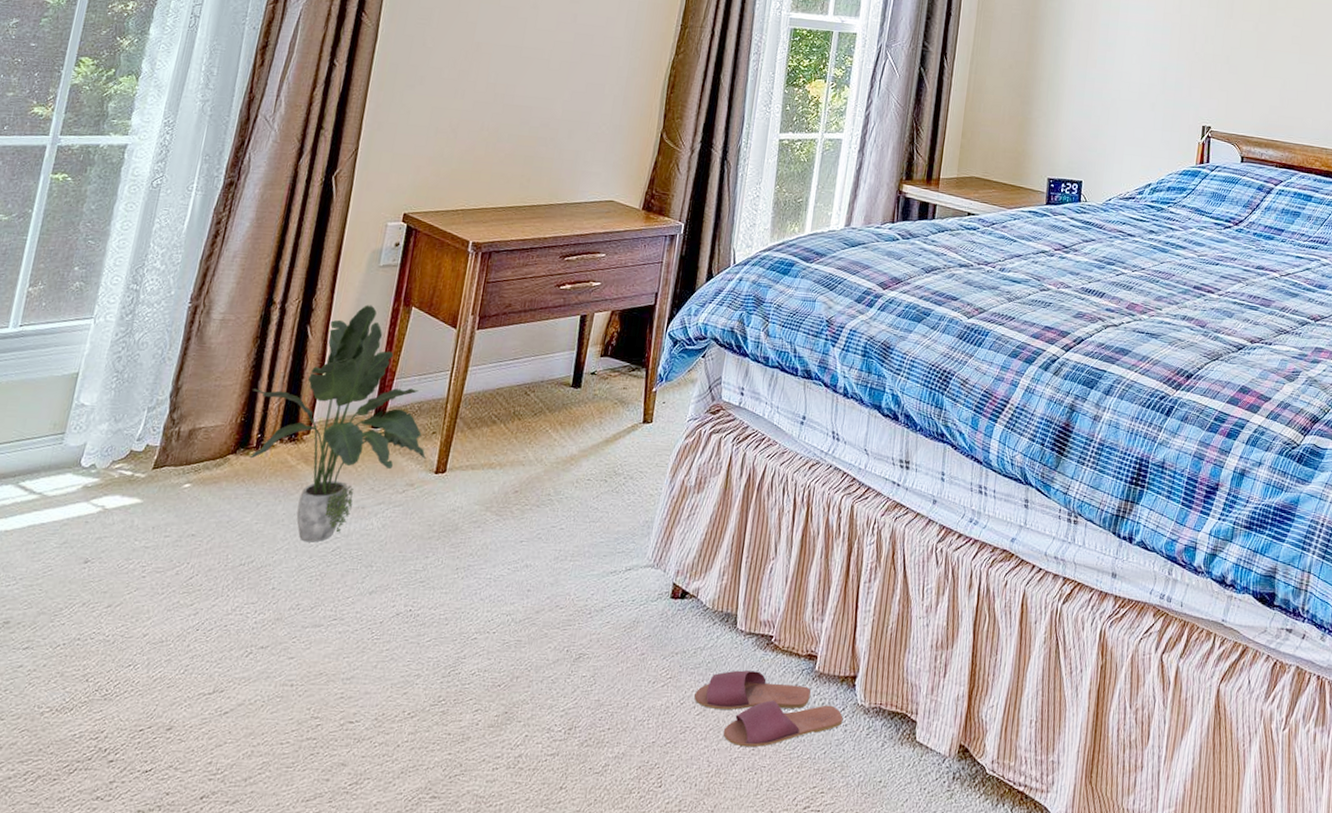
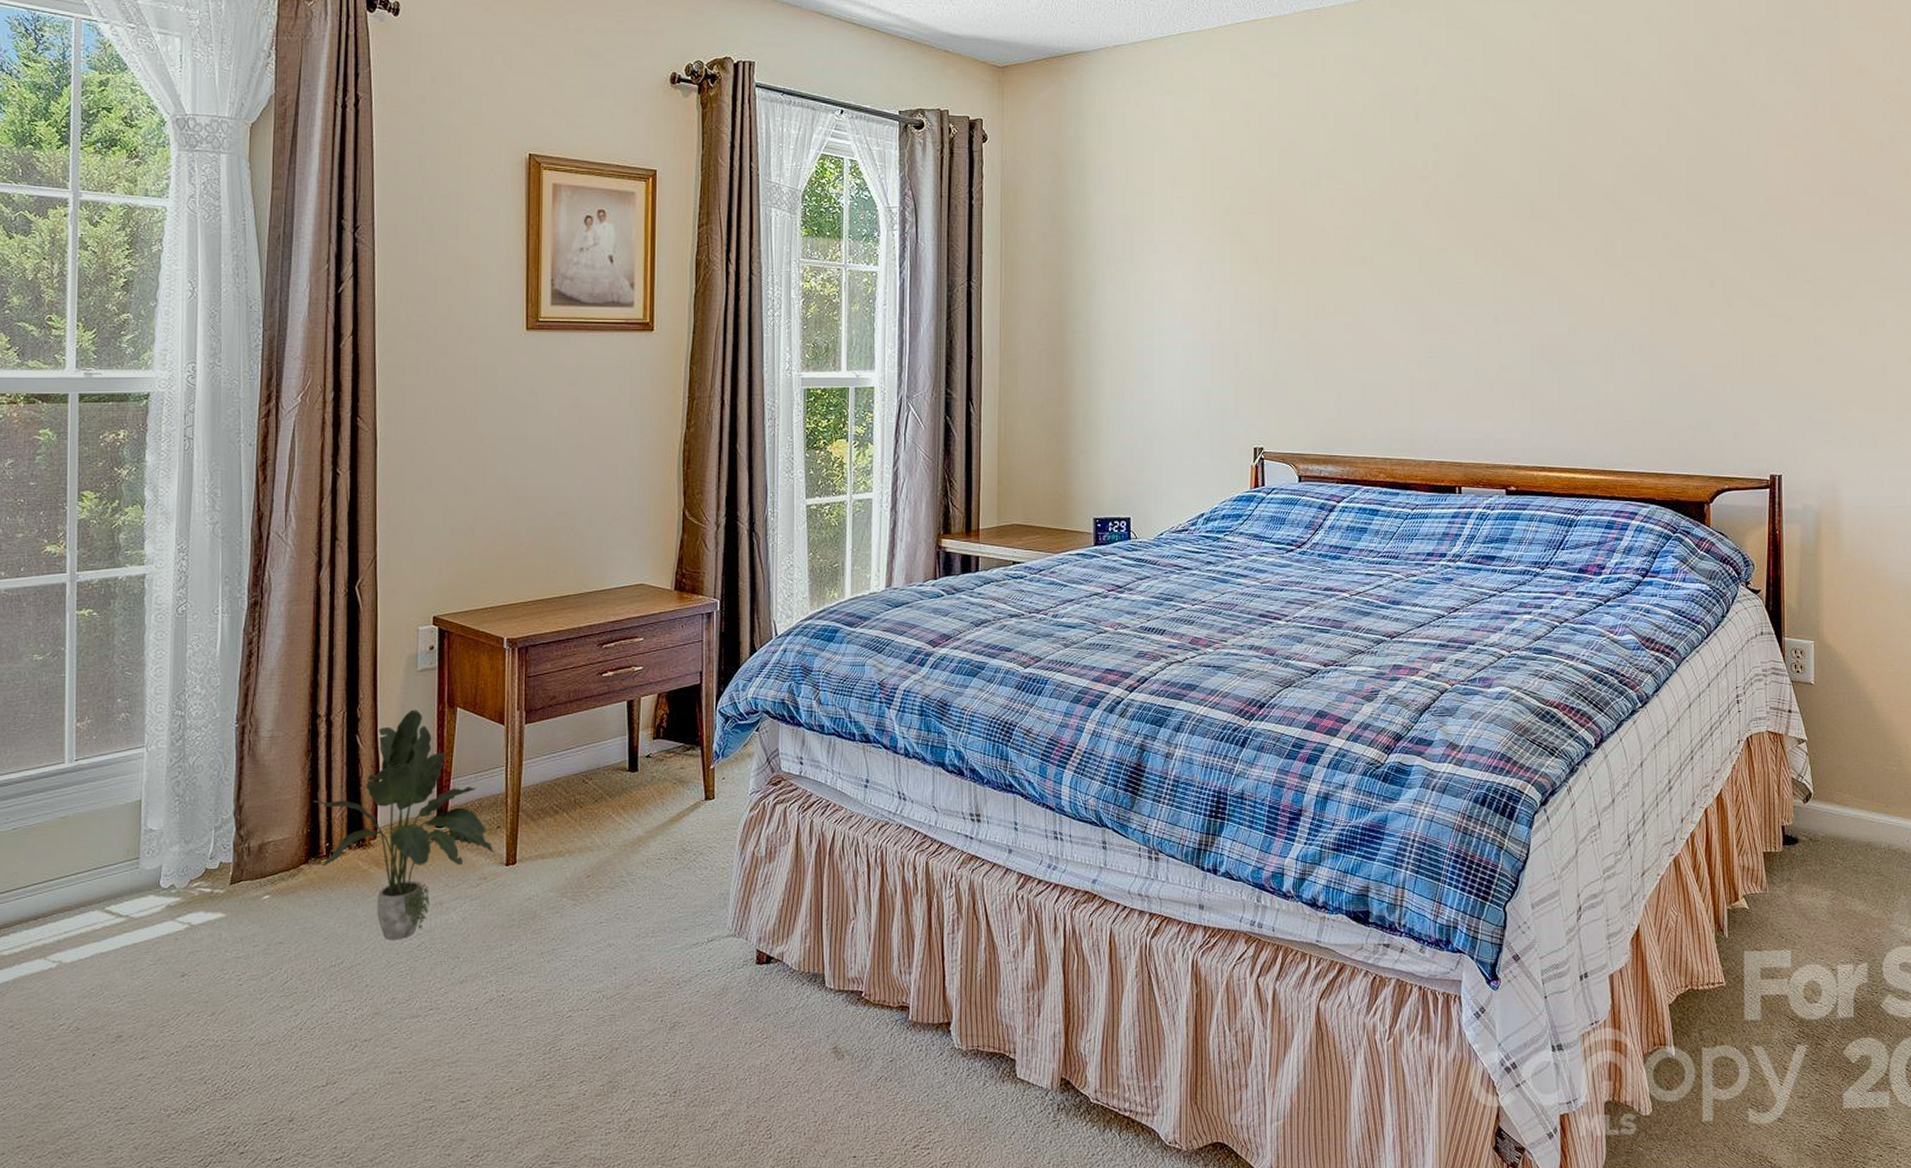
slippers: present [694,670,844,748] -> none [792,1025,942,1096]

